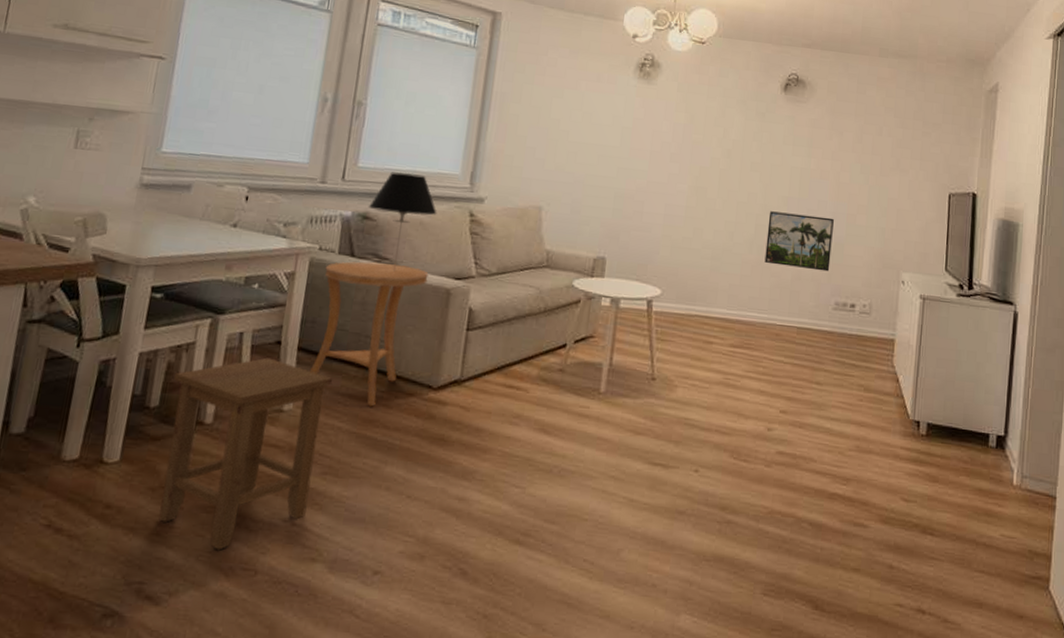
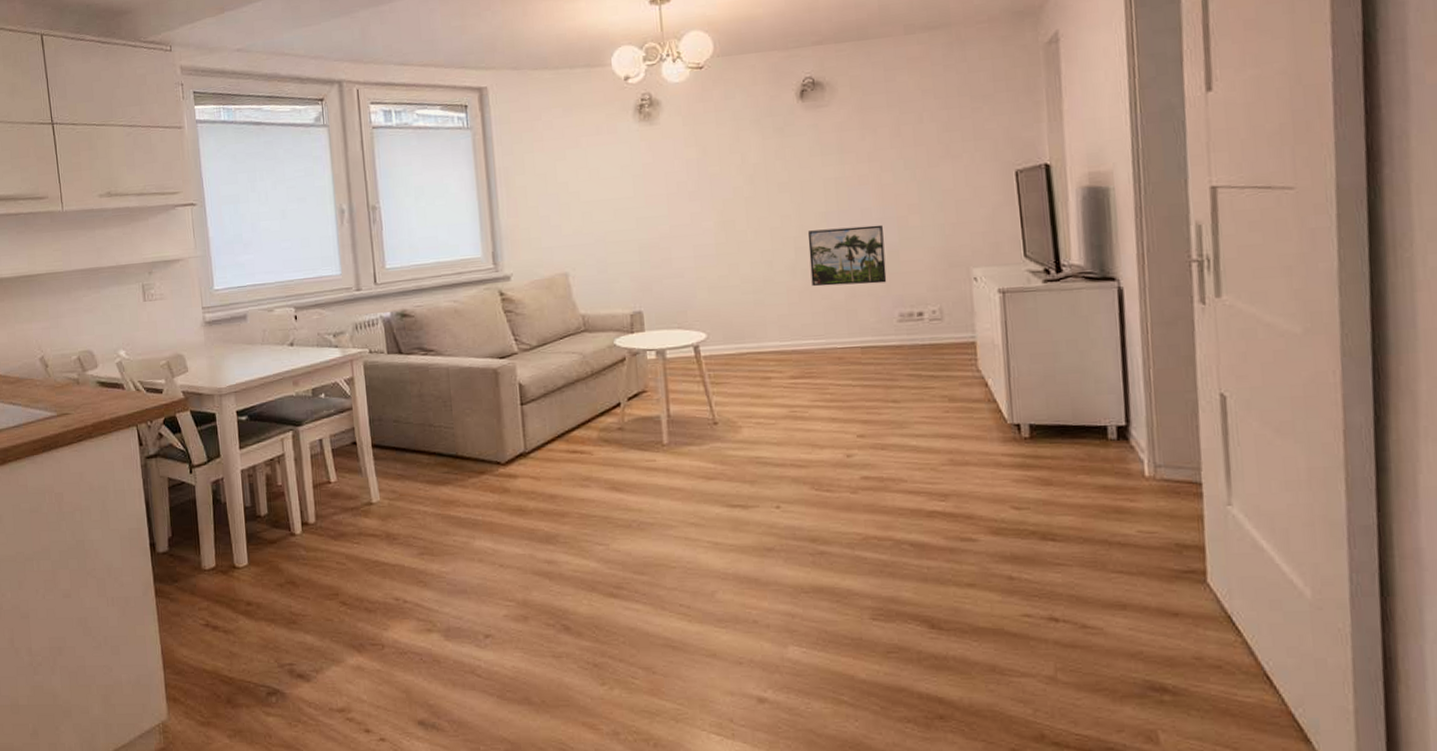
stool: present [158,357,333,551] -> none [274,458,413,631]
side table: present [310,261,429,407] -> none [379,354,474,489]
table lamp: present [367,172,437,272] -> none [403,265,469,361]

